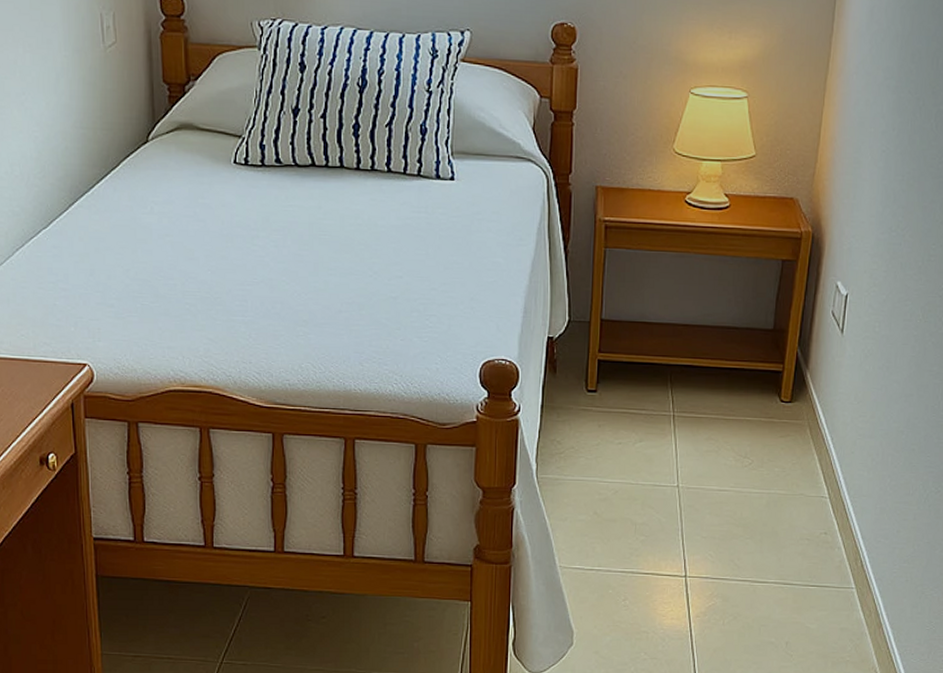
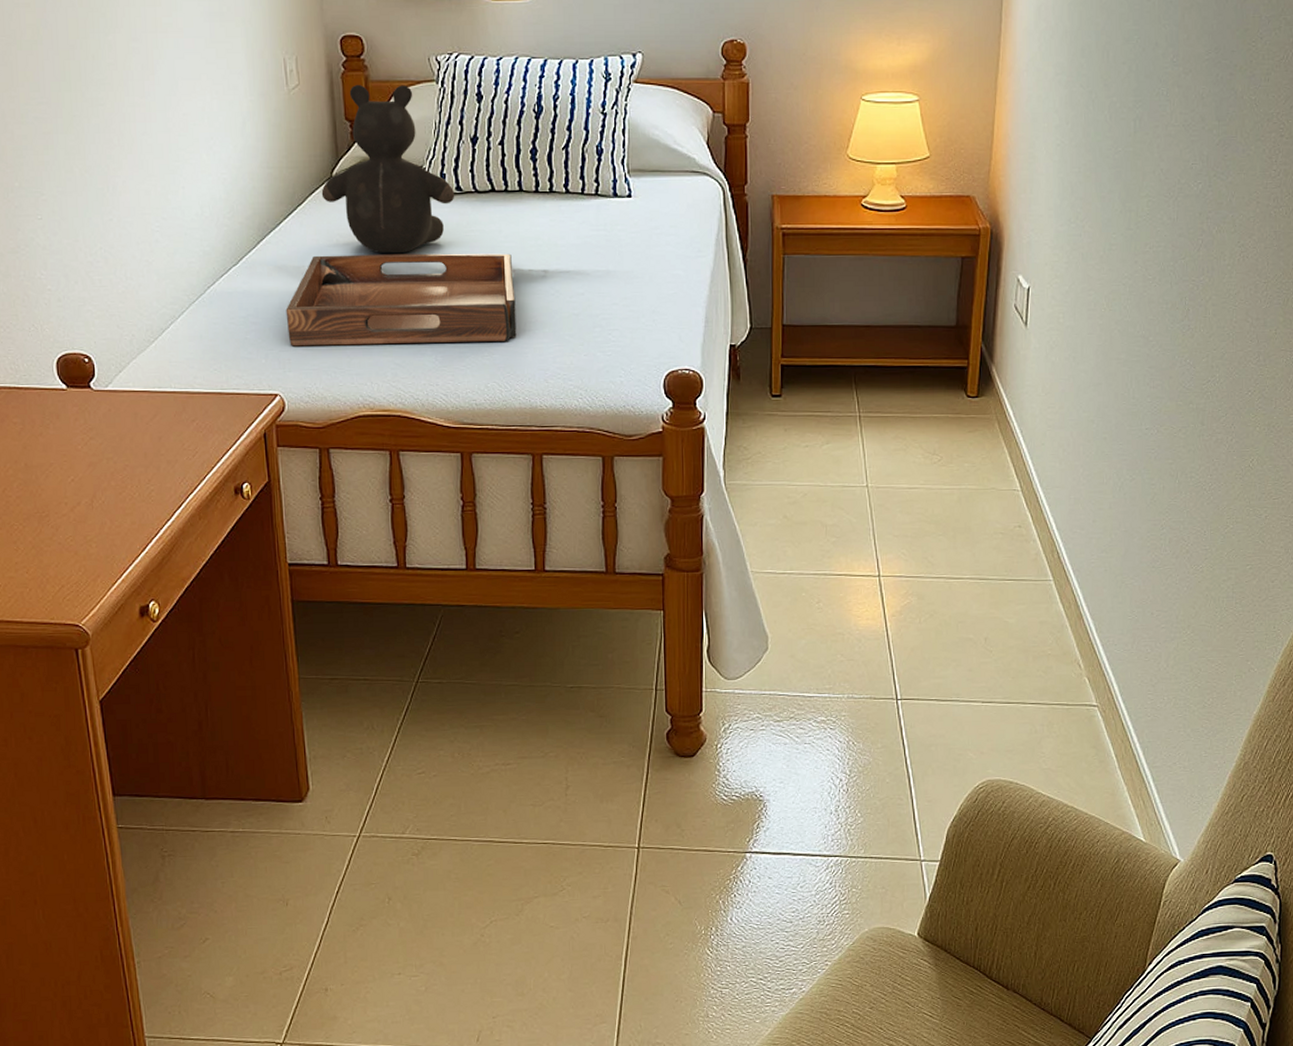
serving tray: none [96,222,333,321] -> present [285,253,517,347]
teddy bear: none [136,45,274,226] -> present [321,84,455,254]

